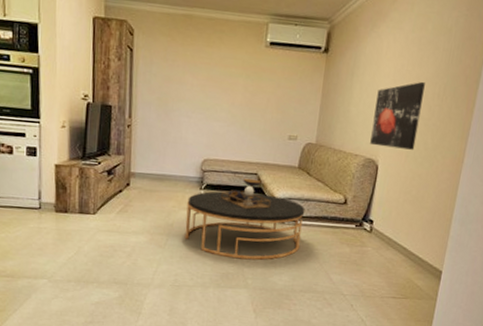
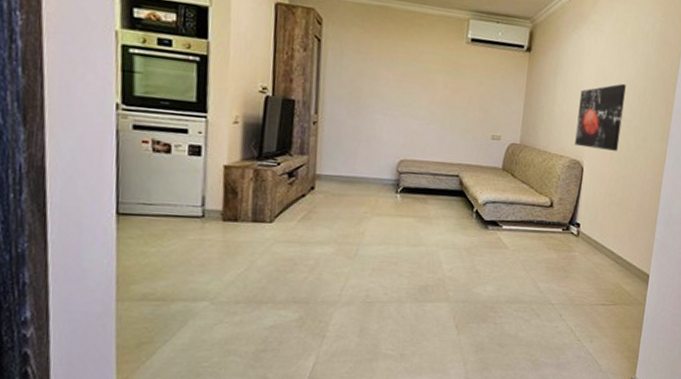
coffee table: present [184,178,305,260] -> none [377,180,510,270]

